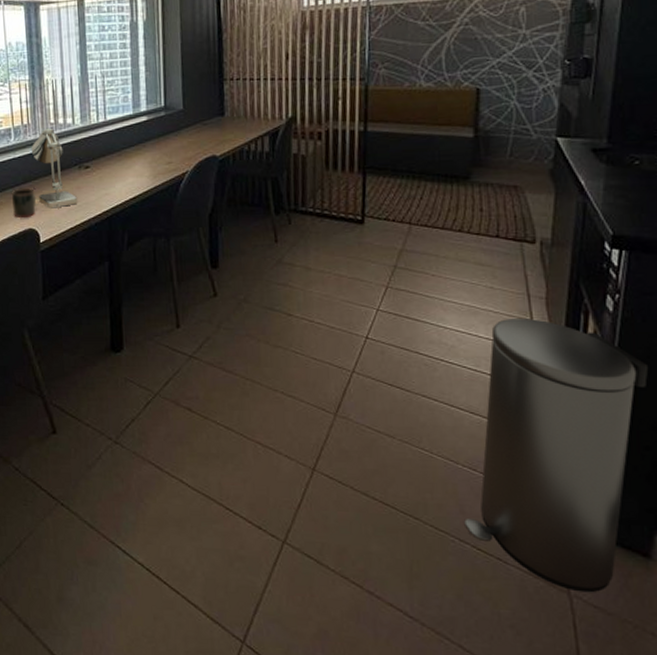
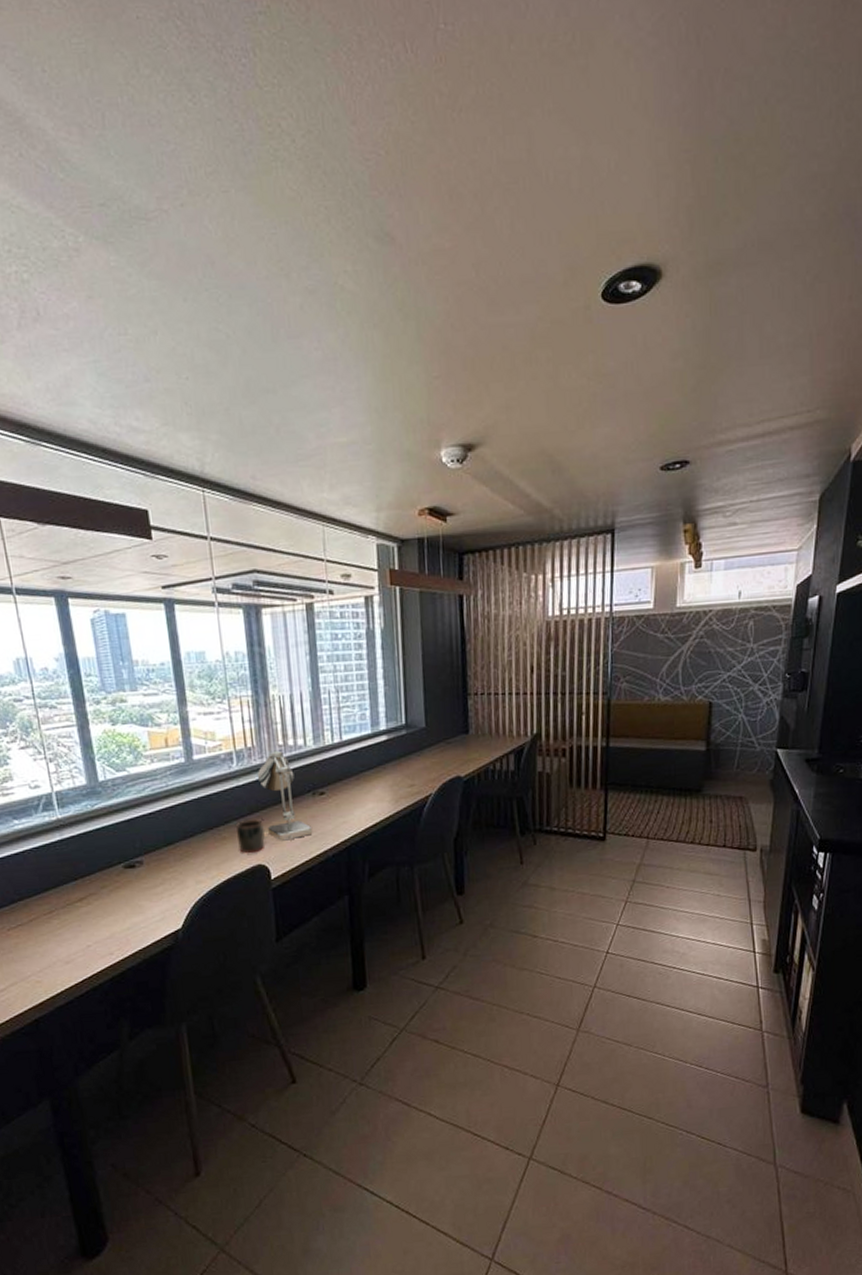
pedal bin: present [464,319,649,593] -> none [691,921,844,1162]

